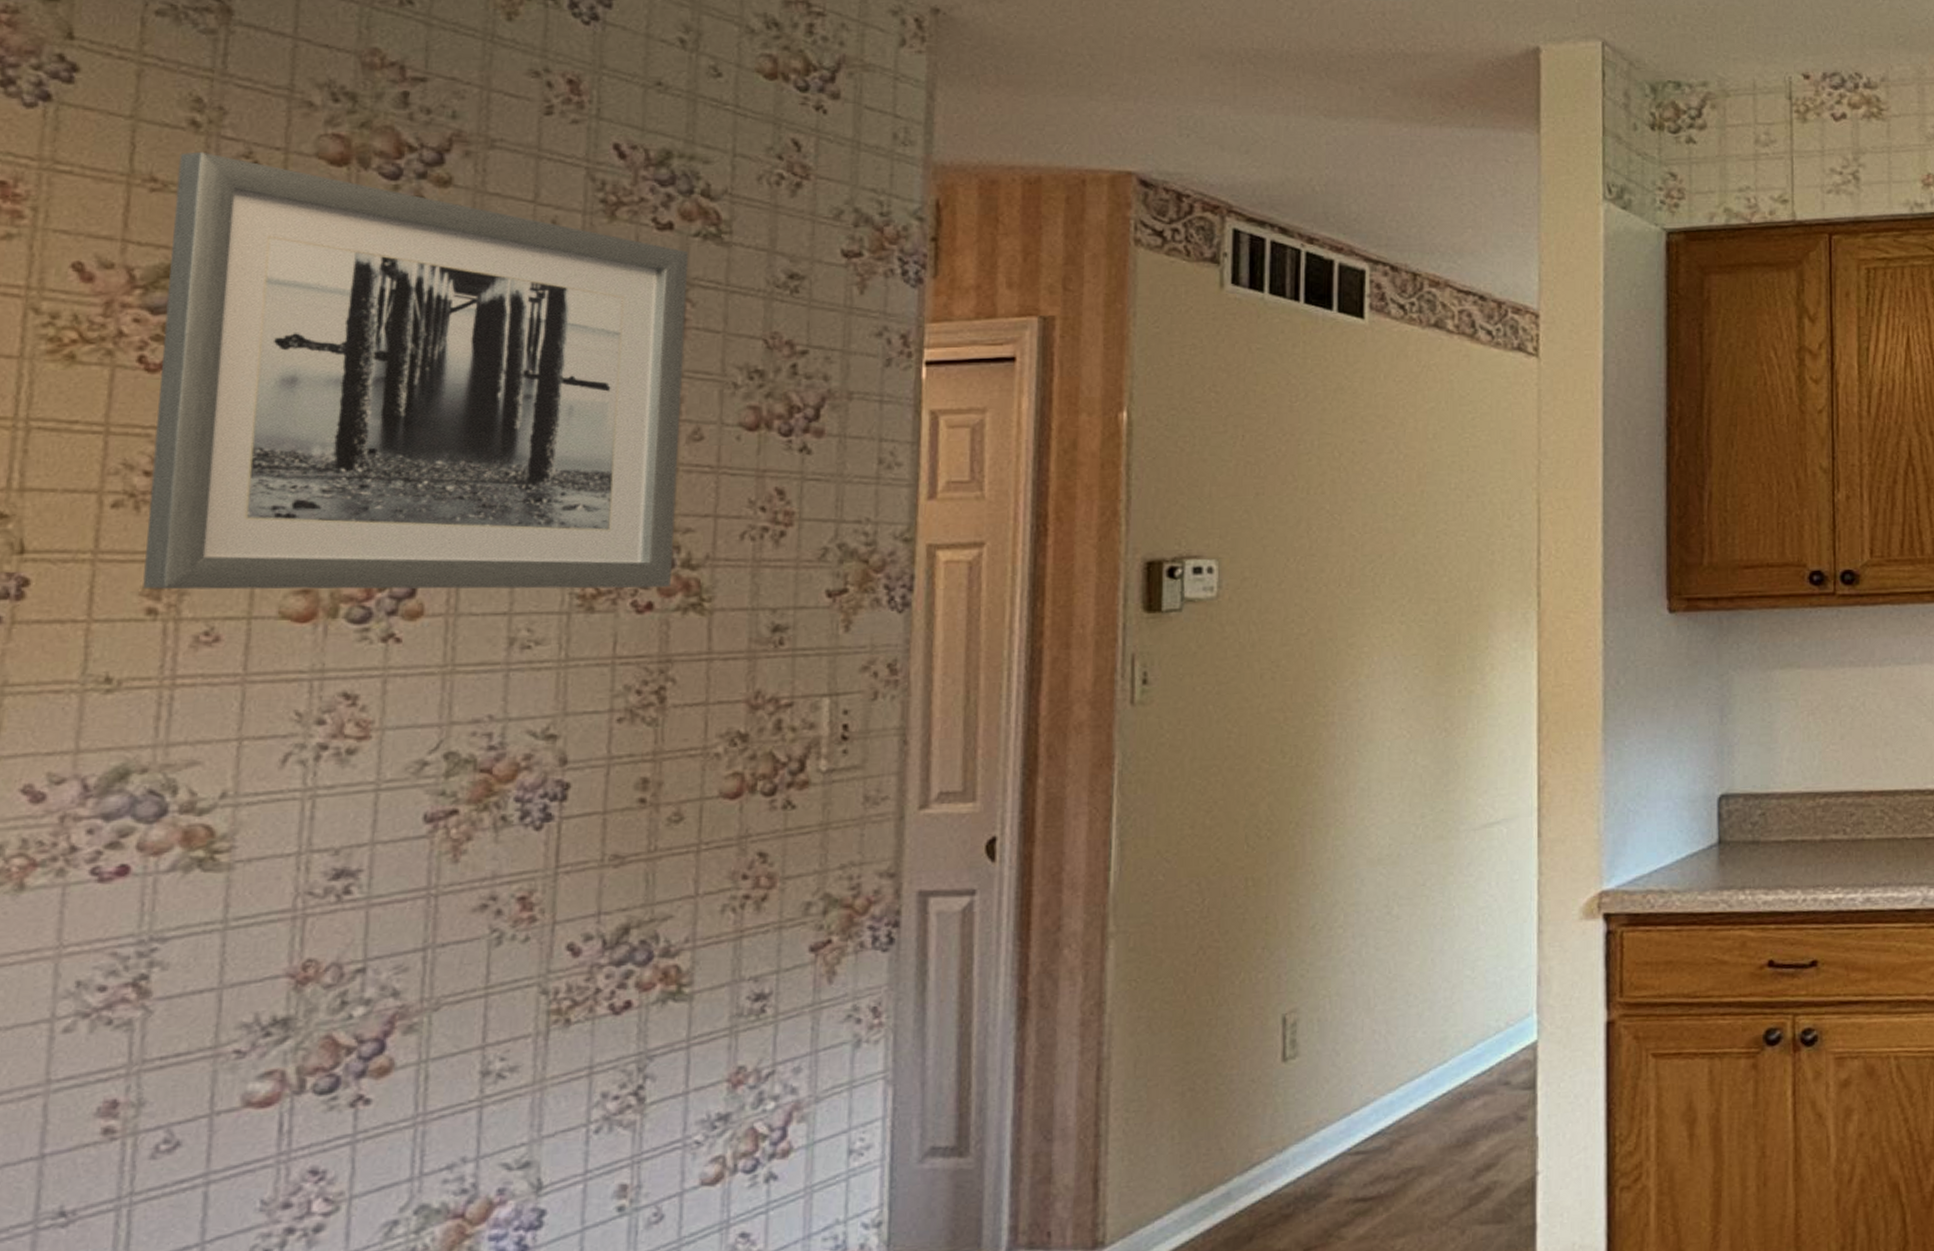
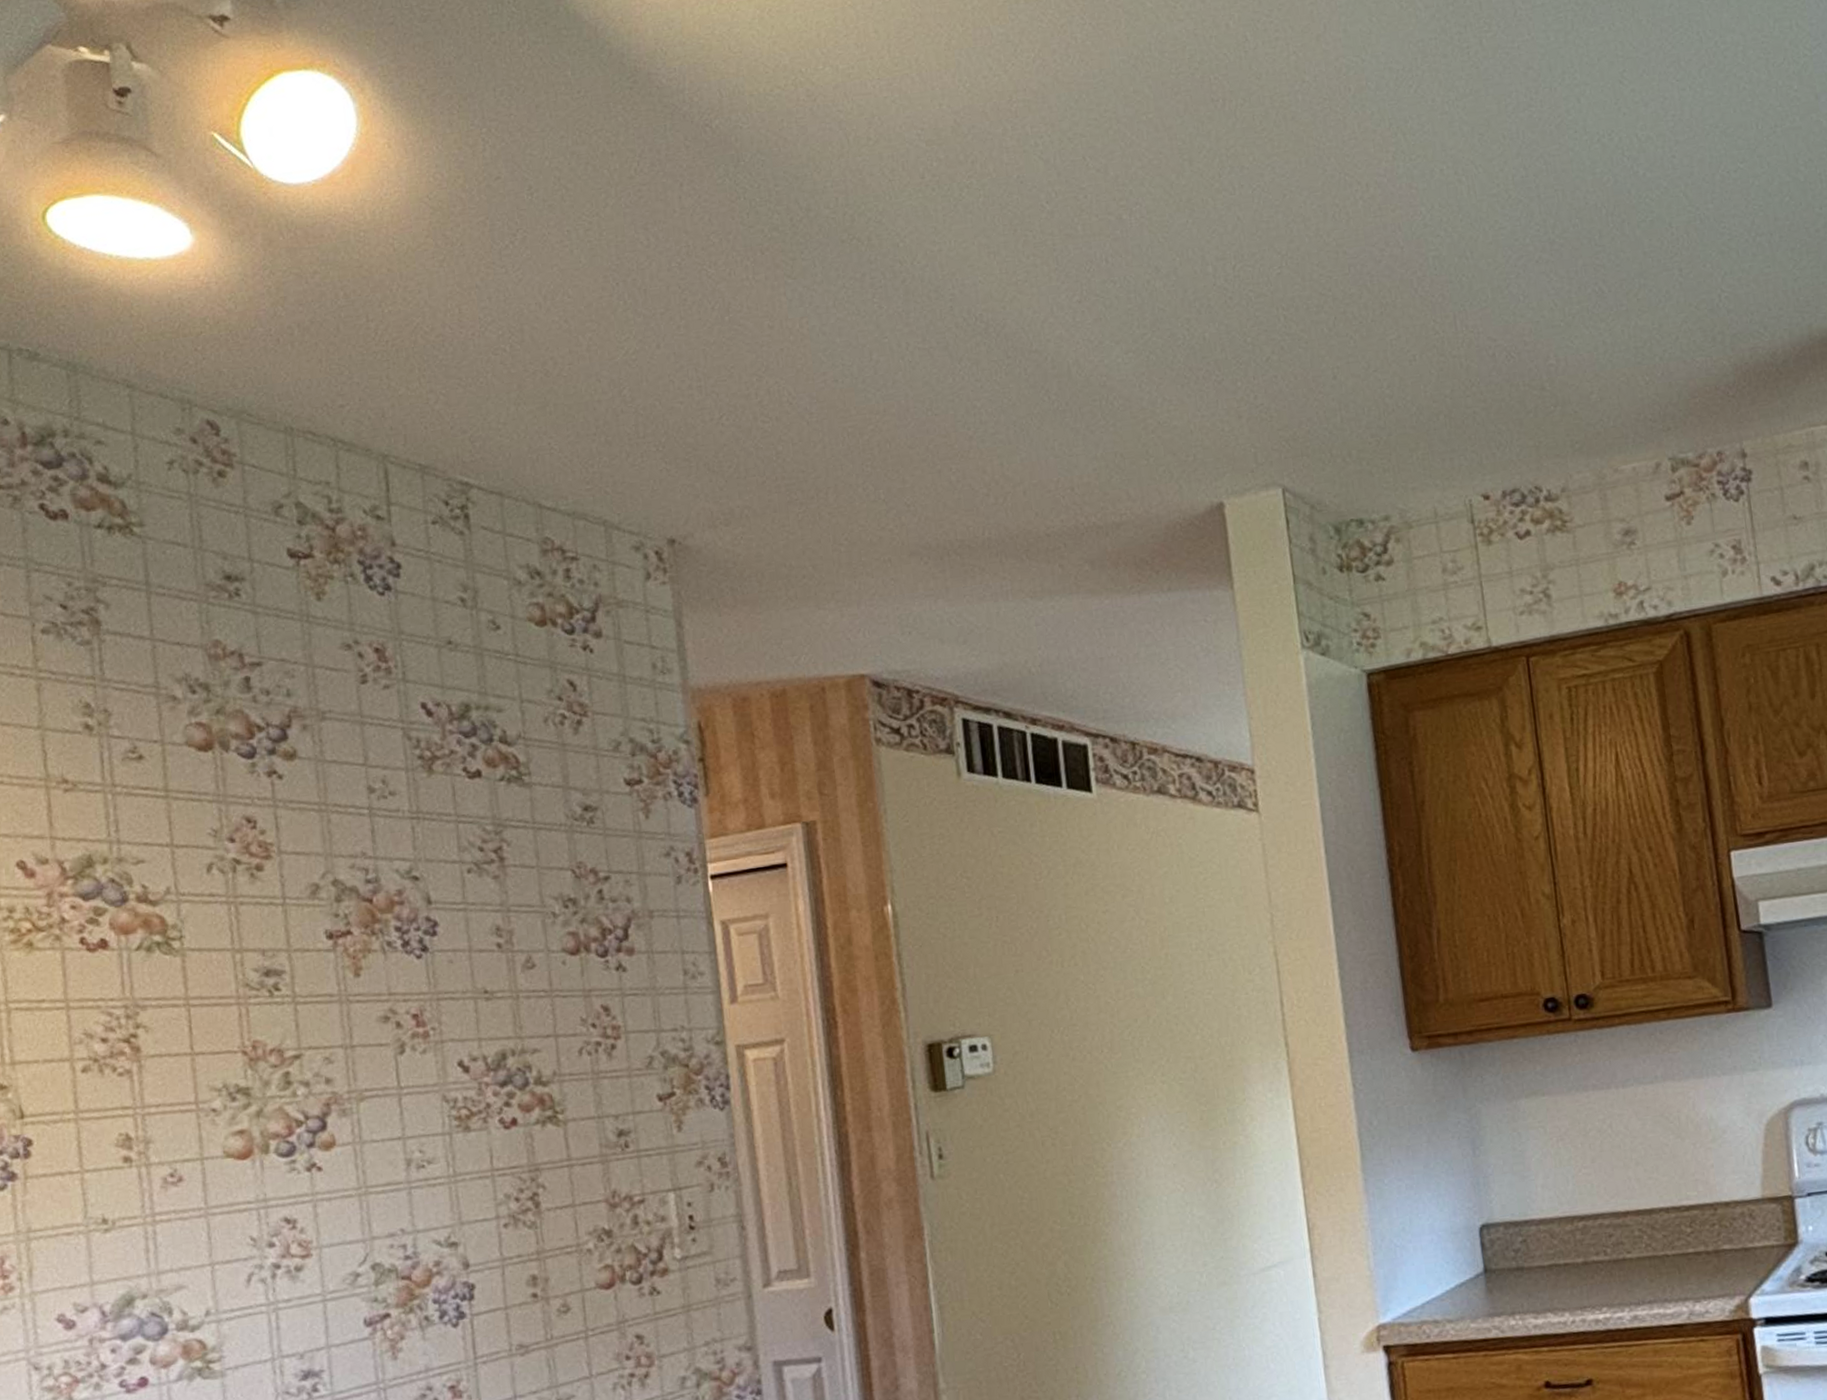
wall art: present [143,151,688,590] -> none [81,751,528,1141]

